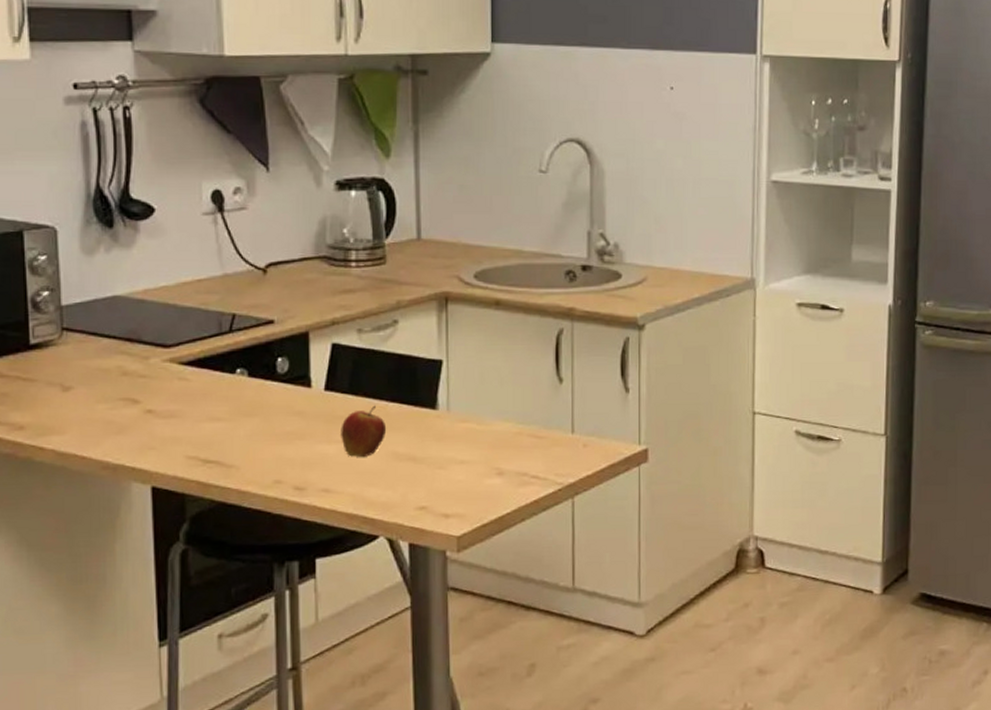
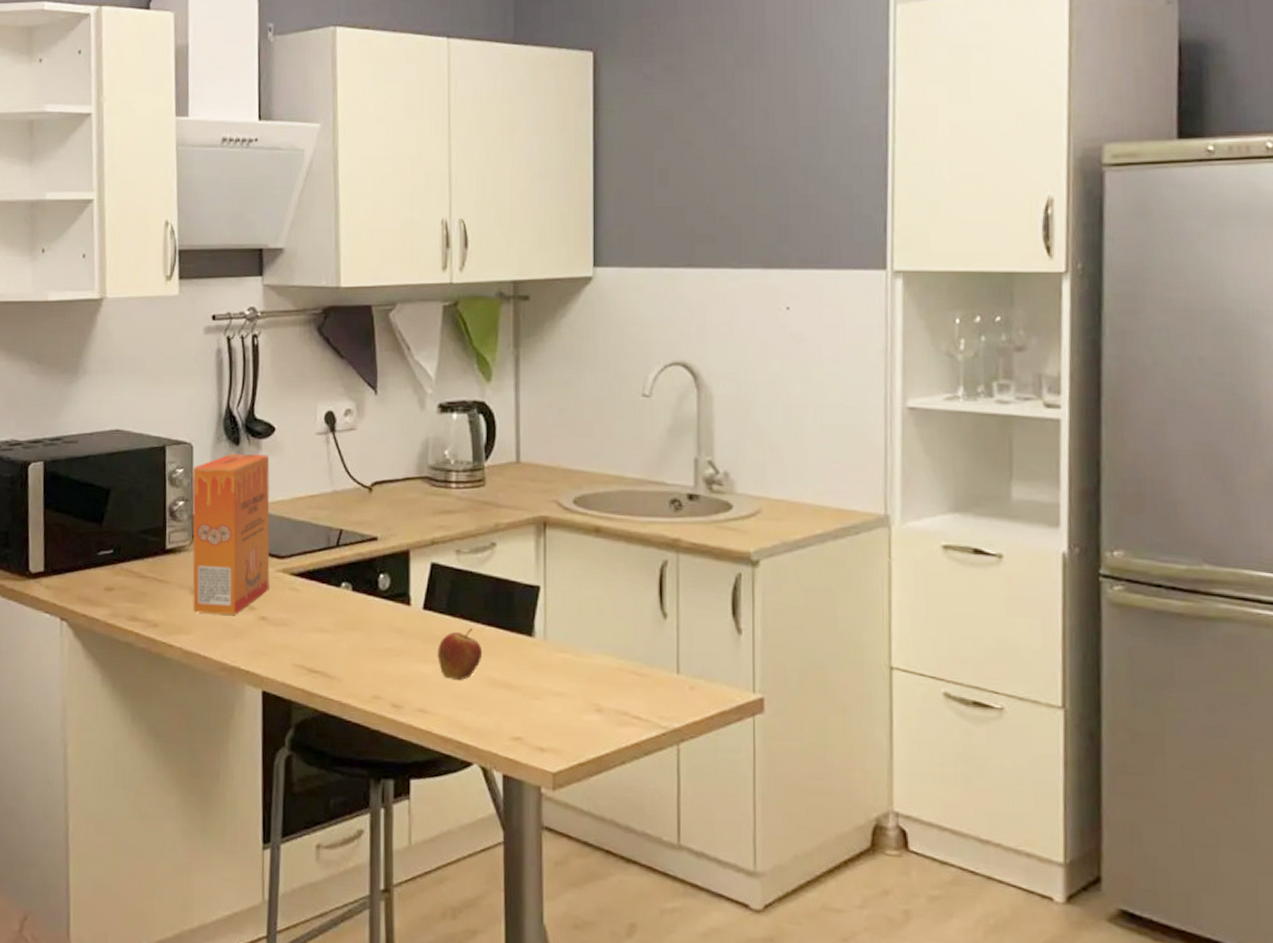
cereal box: none [58,238,155,411] -> present [192,454,270,615]

